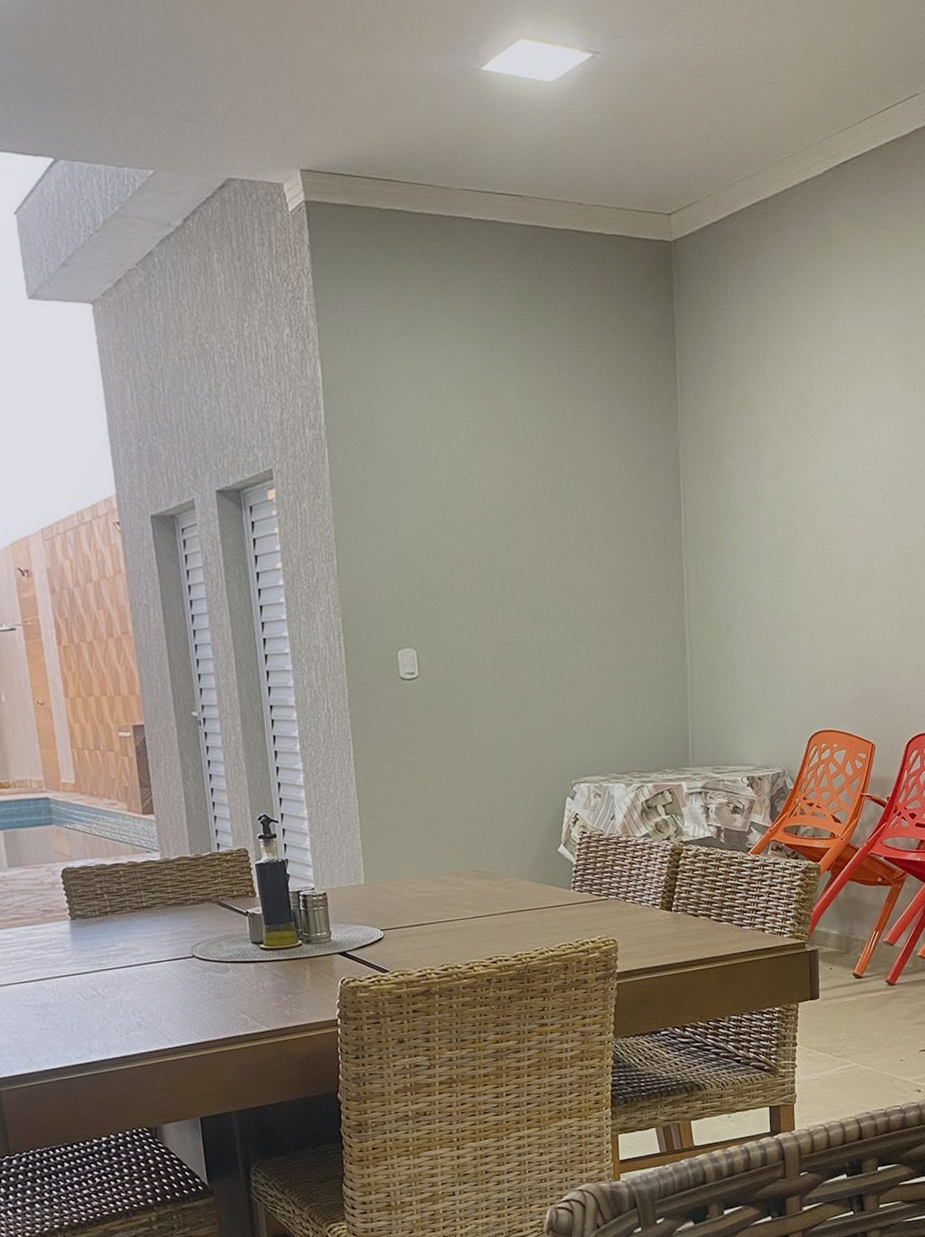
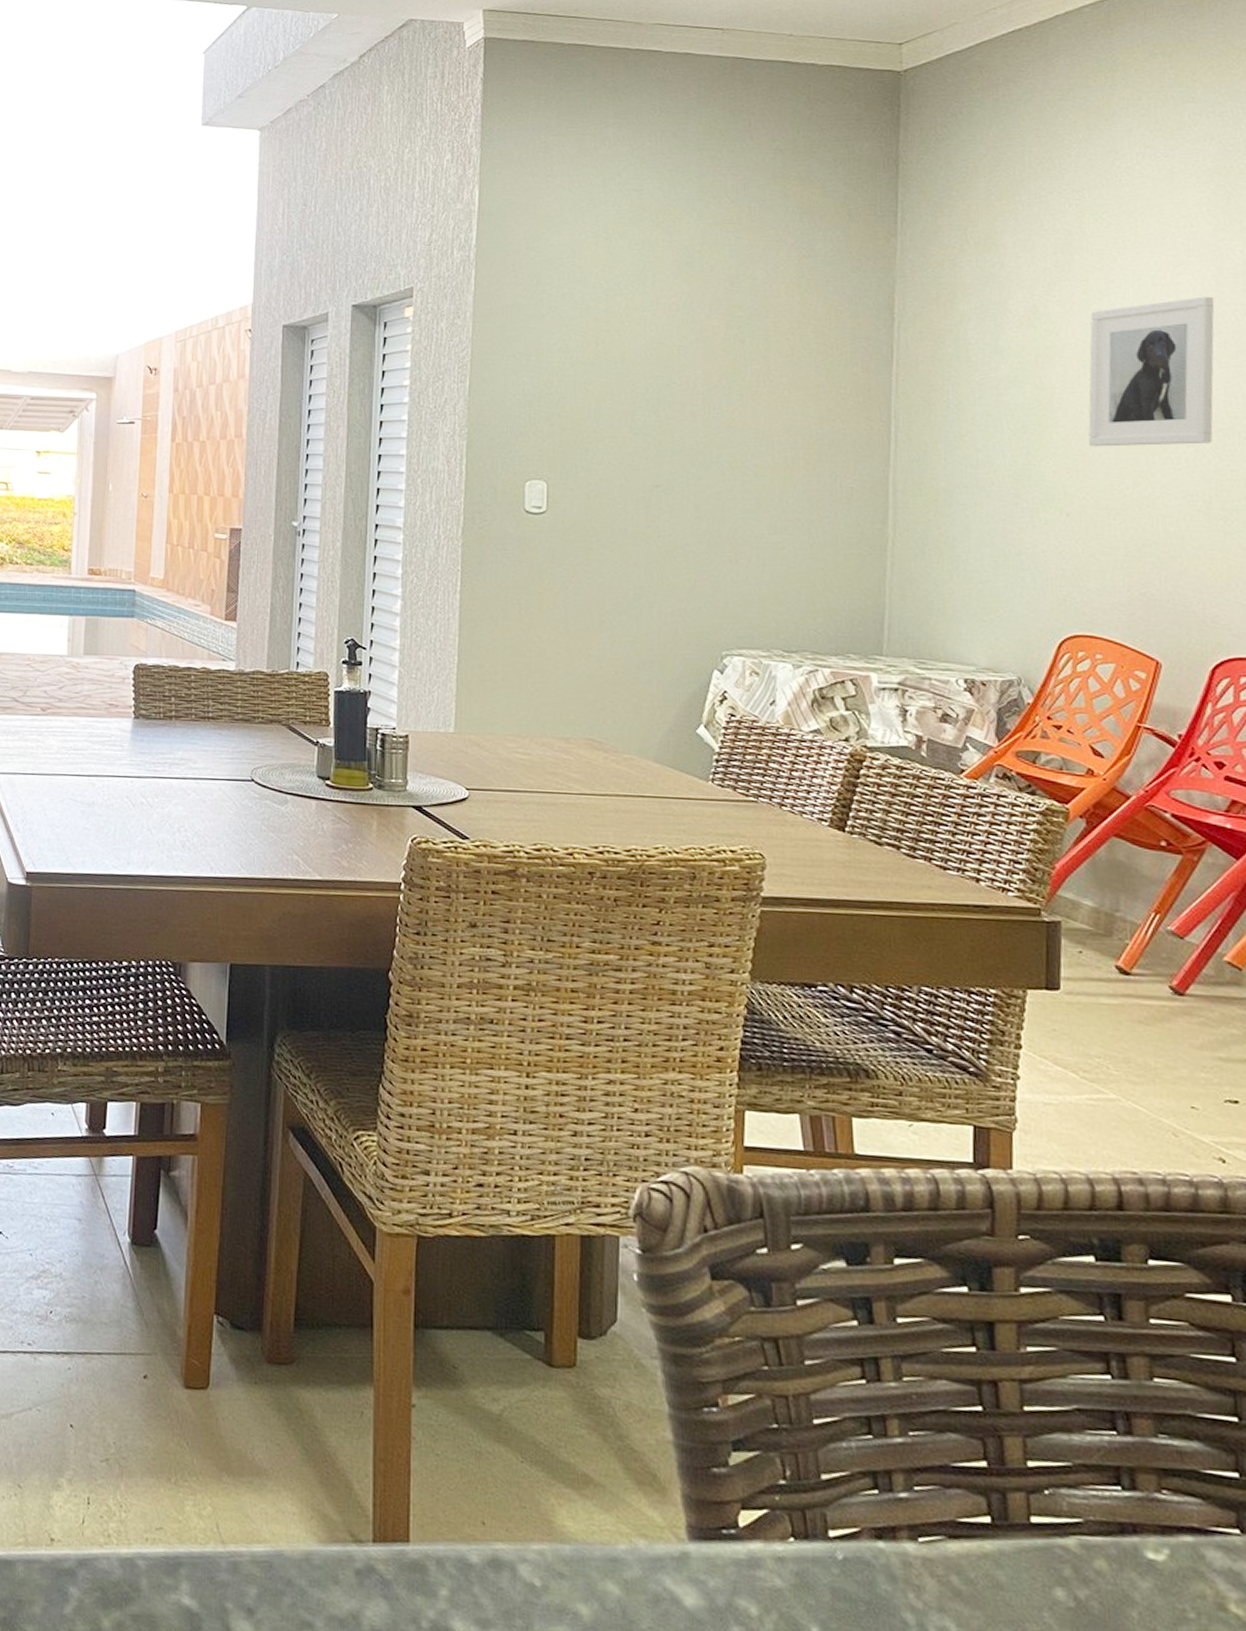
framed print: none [820,443,904,577] -> present [1088,296,1215,447]

